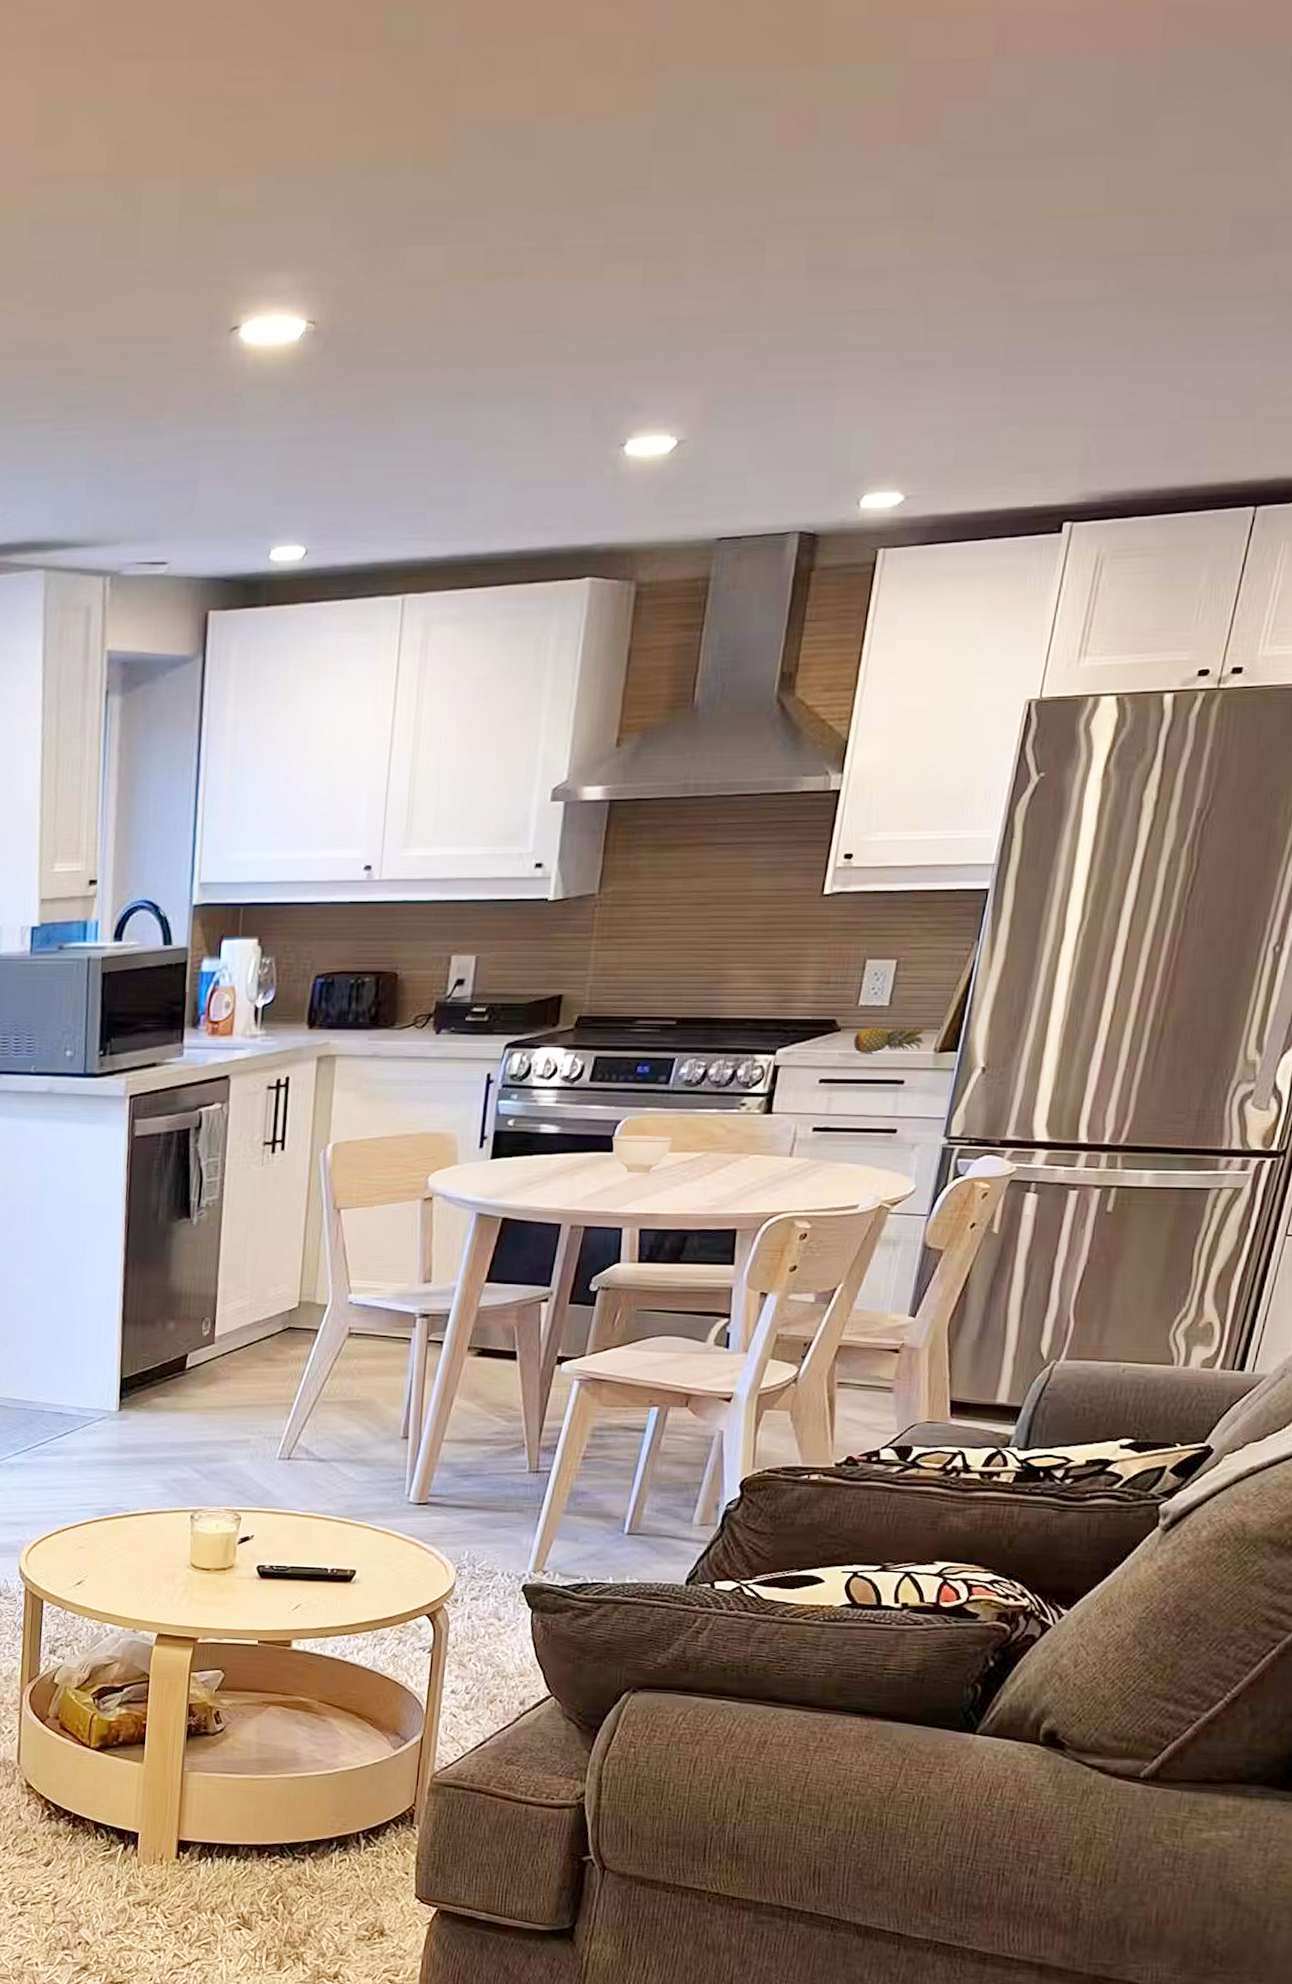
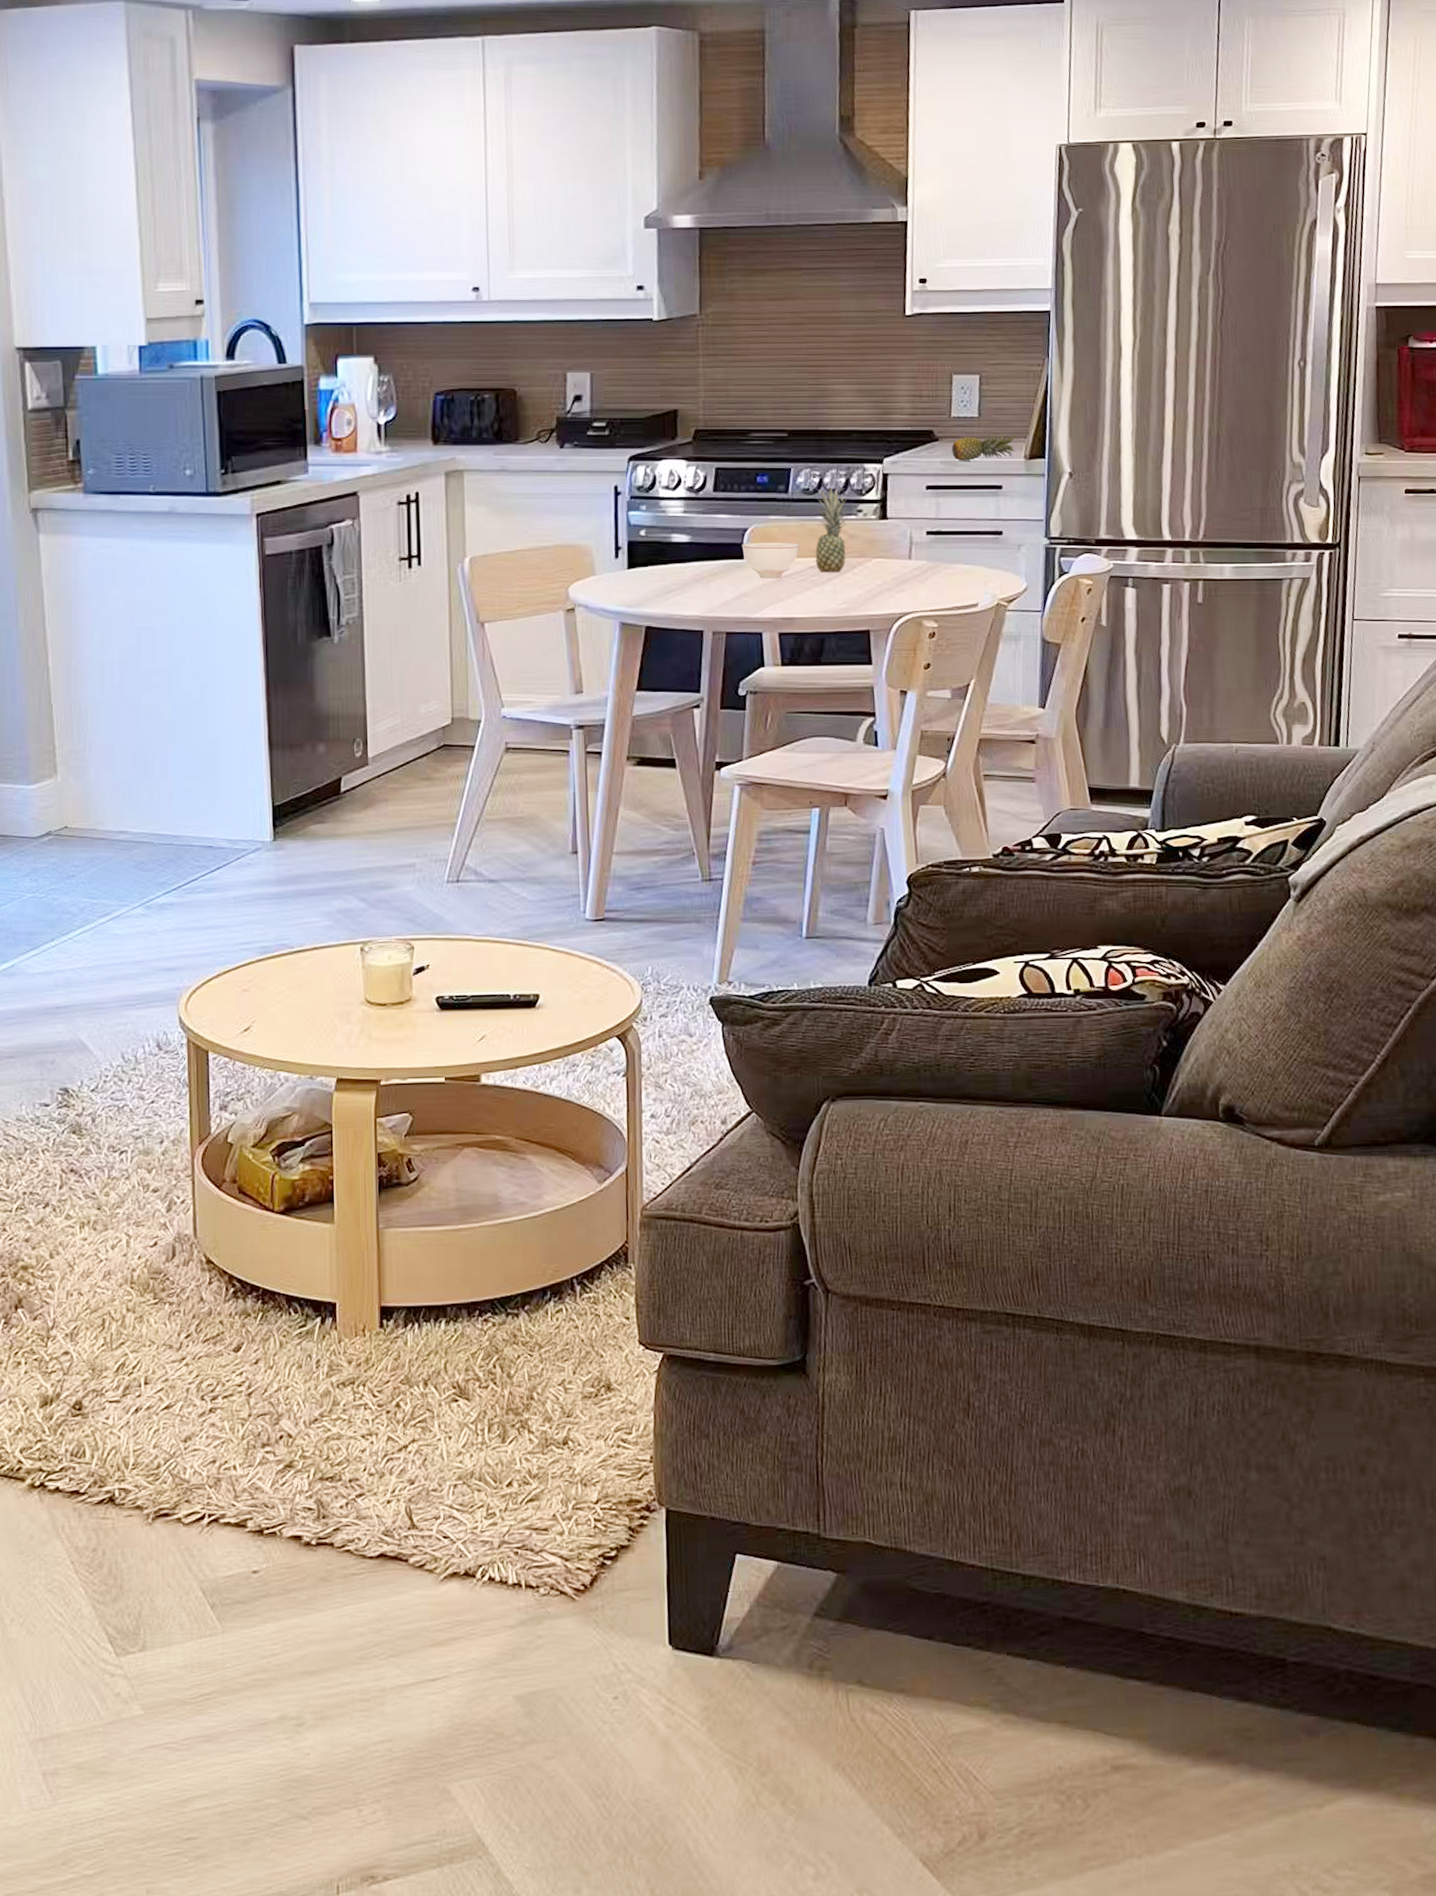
fruit: none [688,1079,731,1169] -> present [815,487,848,574]

